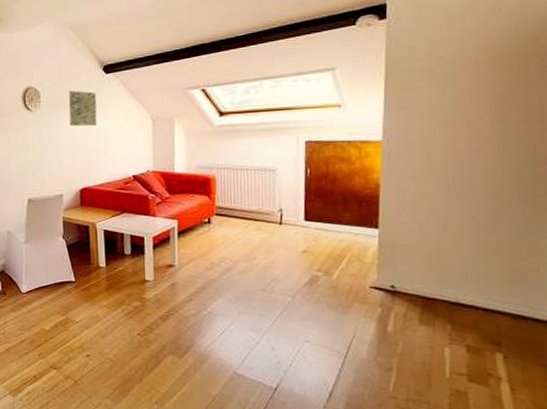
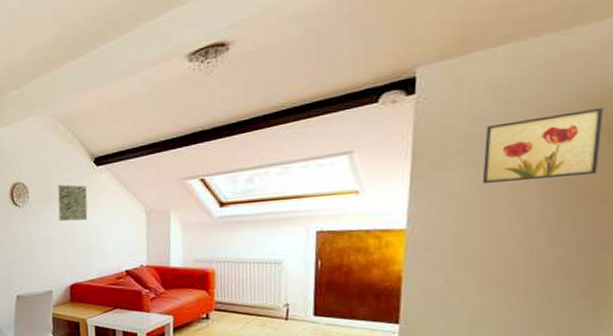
wall art: none [443,37,538,101] -> present [482,107,603,183]

